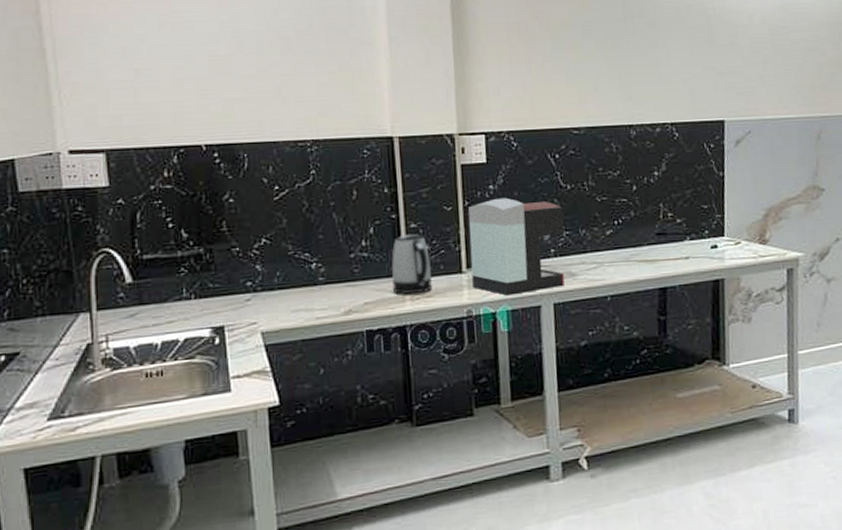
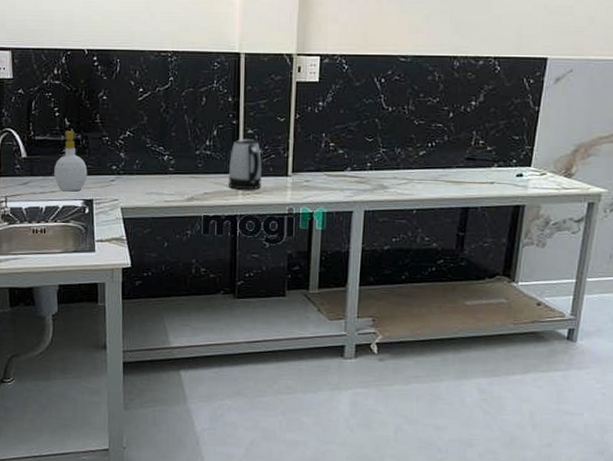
soap bottle: none [170,244,215,320] -> present [54,131,88,192]
coffee maker: present [468,197,565,296] -> none [296,114,383,200]

